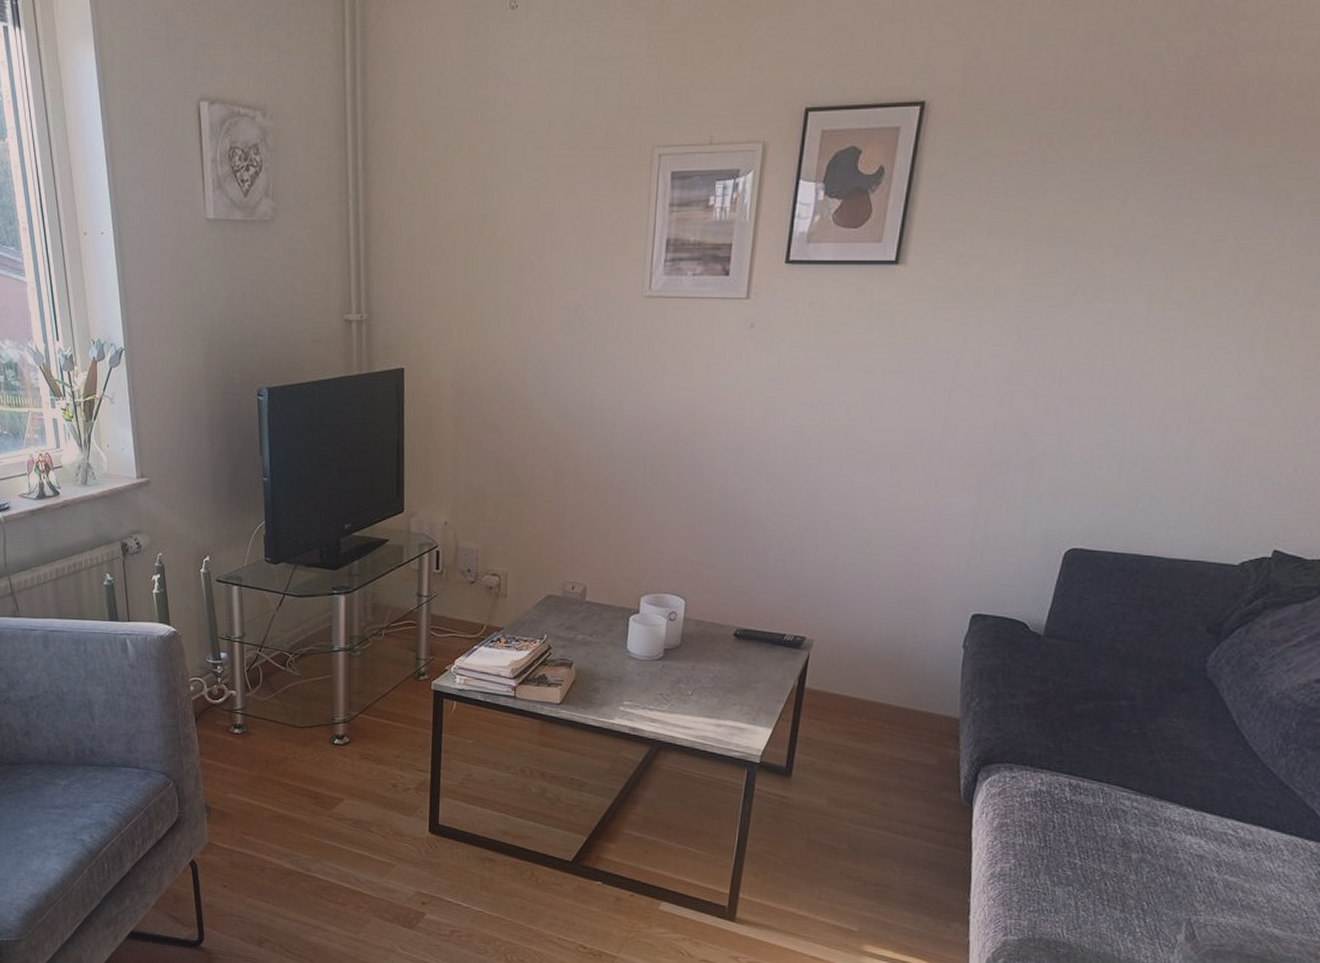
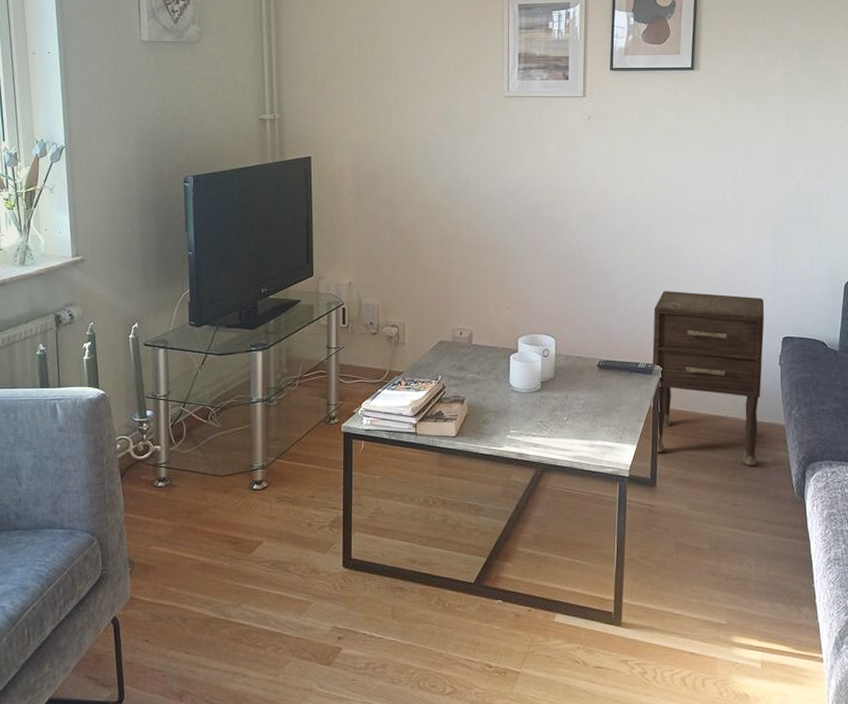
nightstand: none [798,549,954,762] -> present [652,290,765,465]

